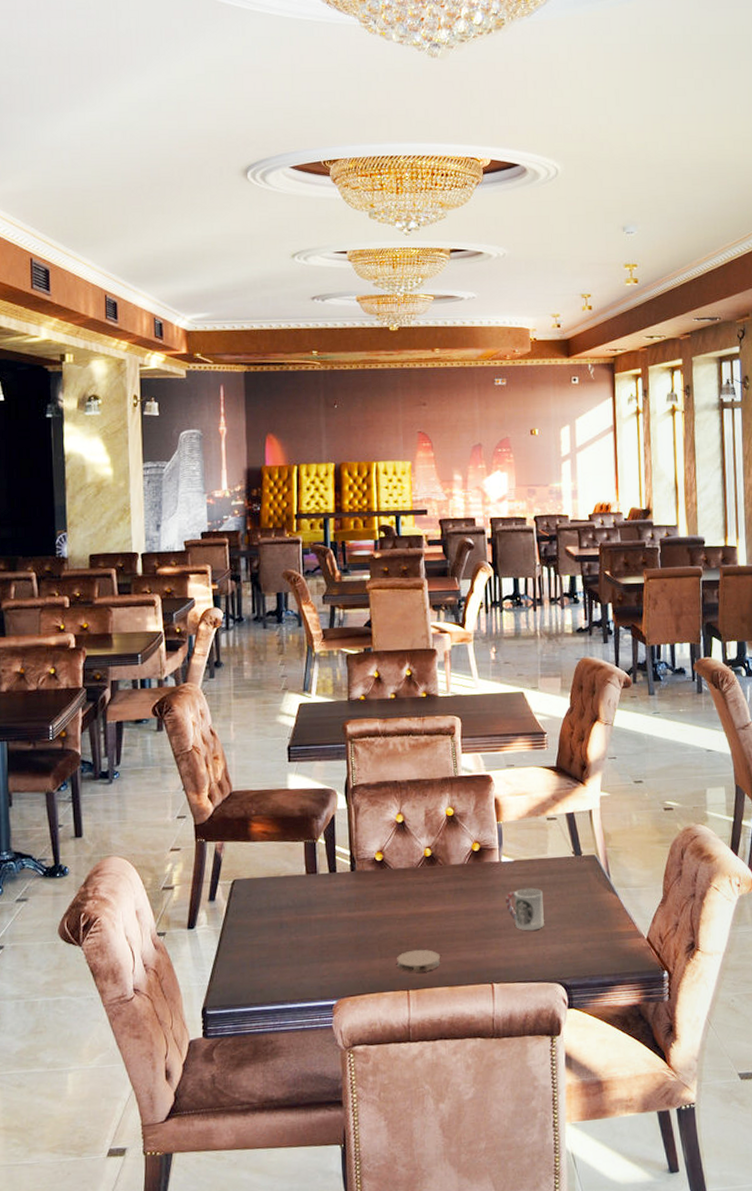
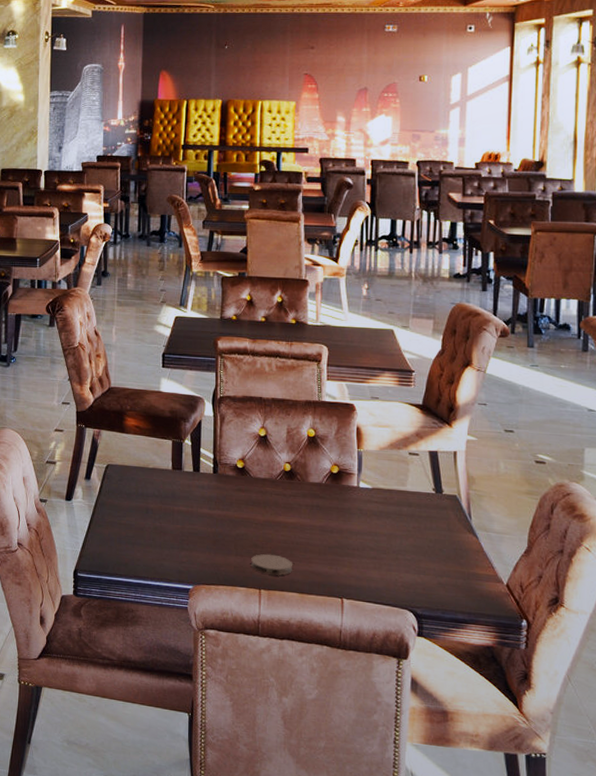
cup: present [505,887,544,931] -> none [361,515,399,557]

